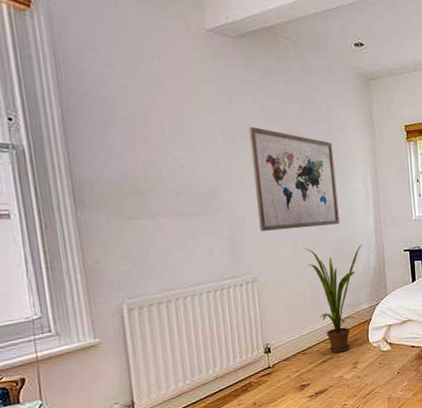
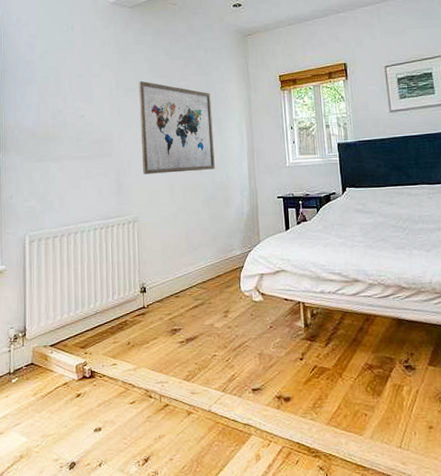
house plant: present [304,244,362,353] -> none [181,190,236,299]

